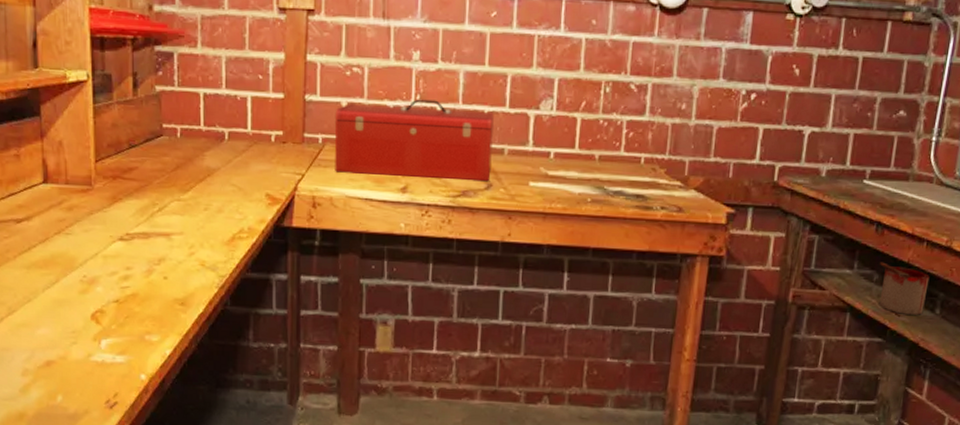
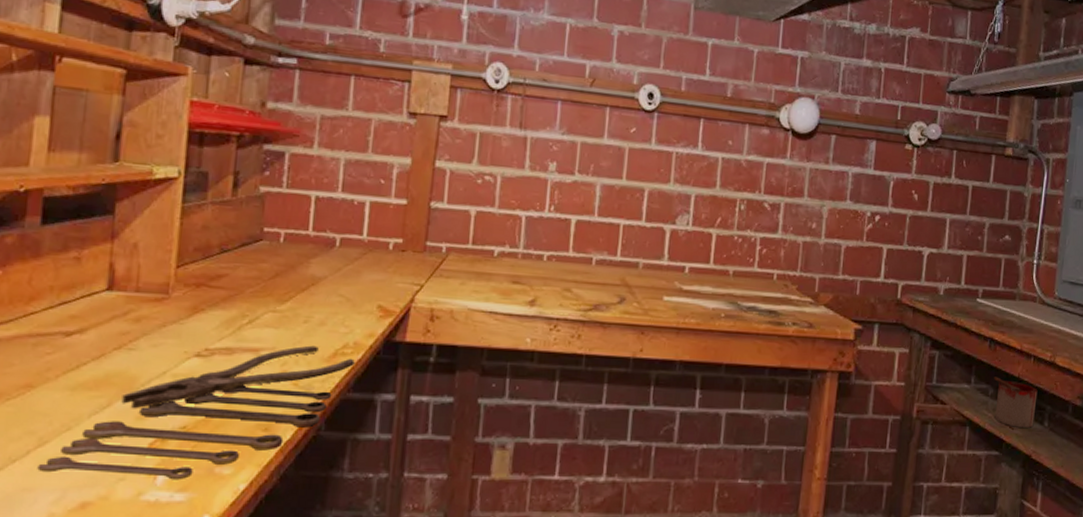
wrench: none [10,264,234,345] -> present [37,384,332,480]
pliers: none [66,230,250,285] -> present [121,345,355,409]
toolbox: present [334,99,494,182] -> none [458,210,630,296]

